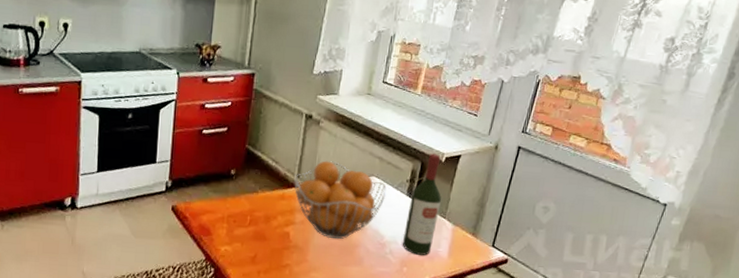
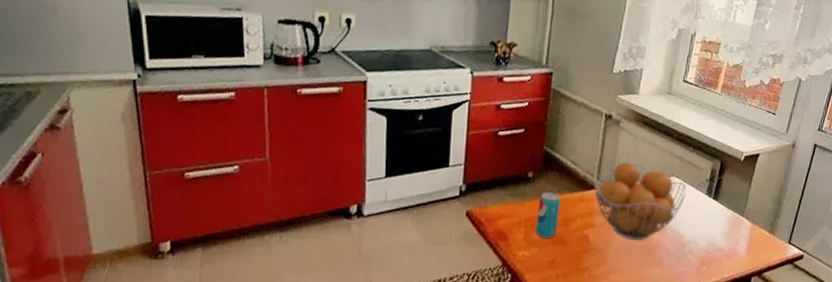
beverage can: none [238,189,262,234] -> present [536,191,561,238]
wine bottle: present [402,153,441,255] -> none [701,152,740,254]

